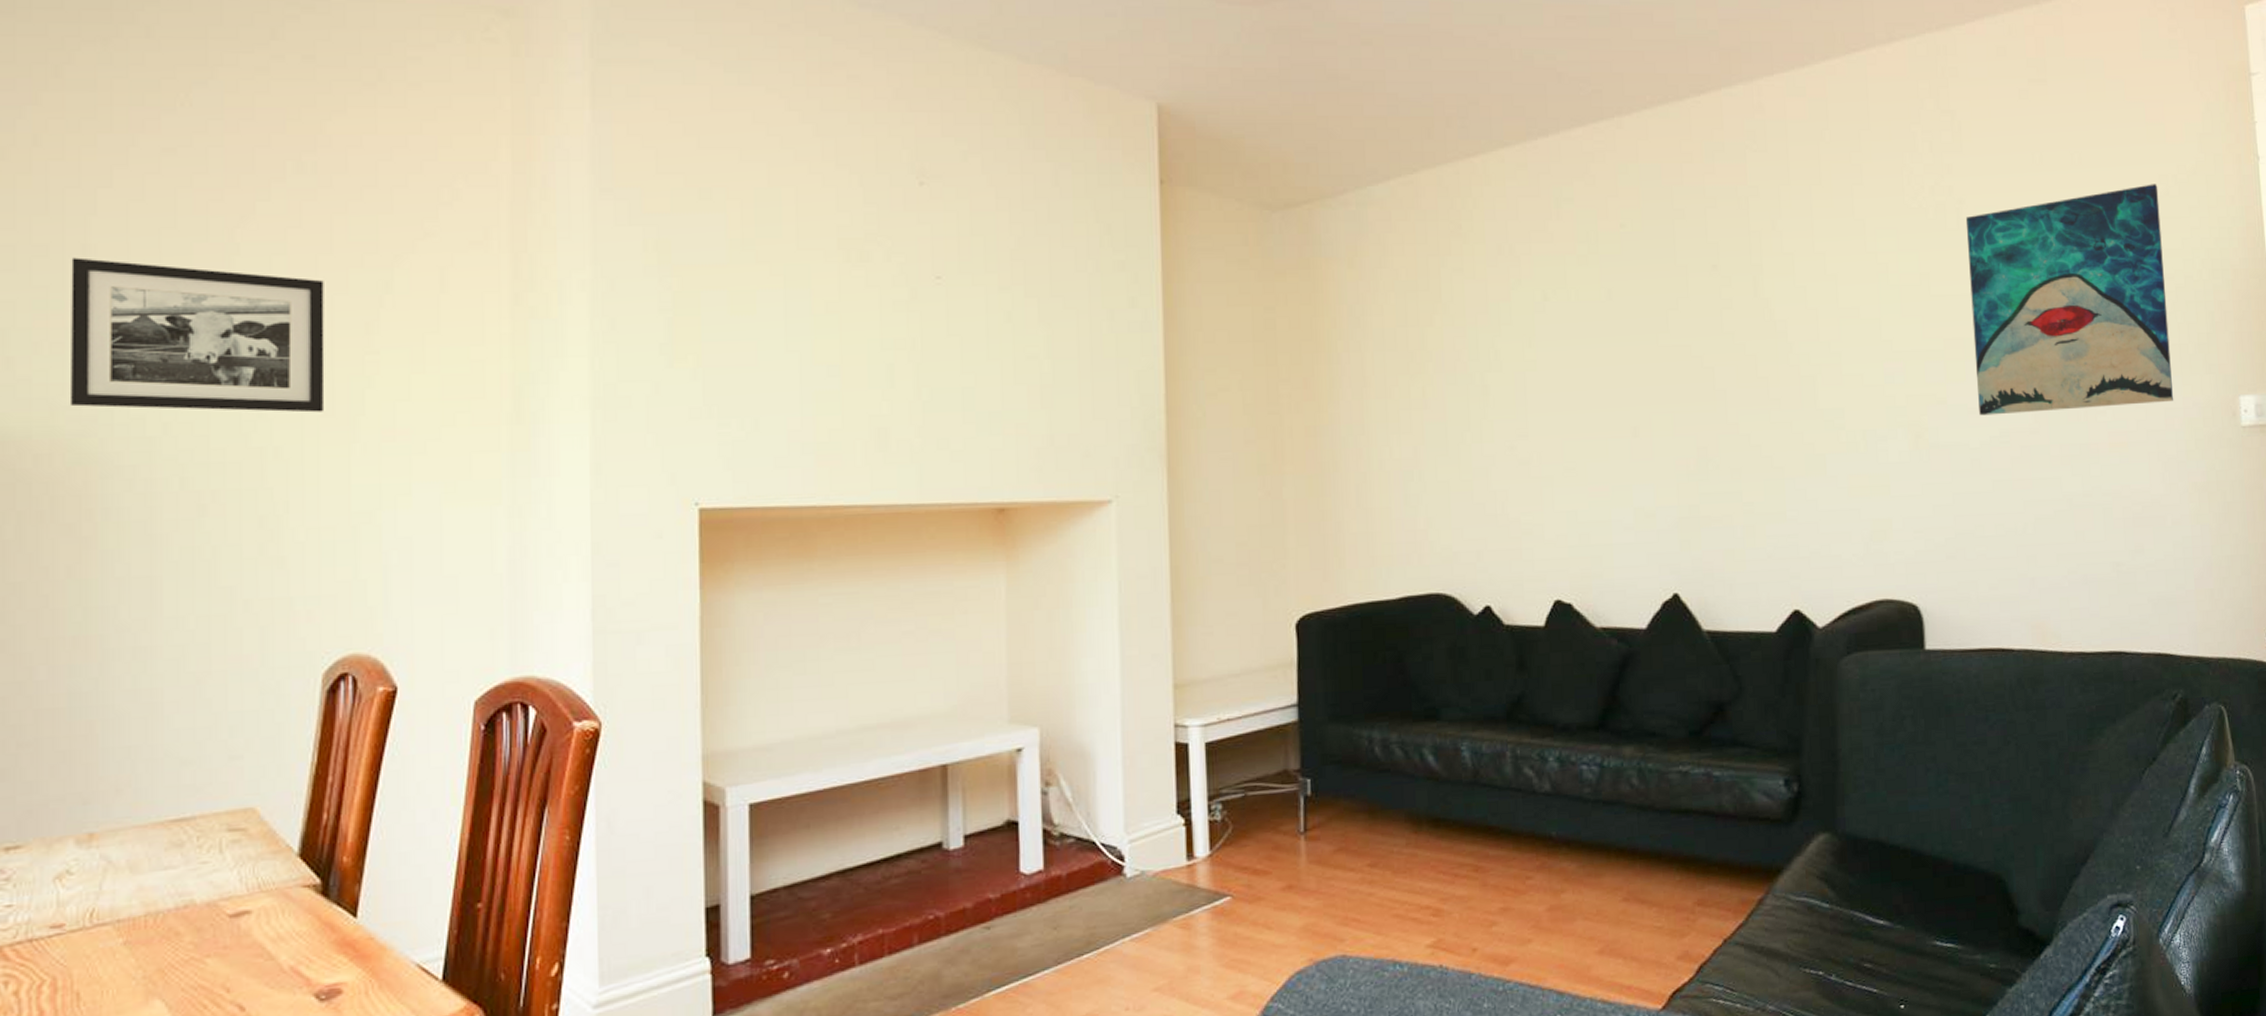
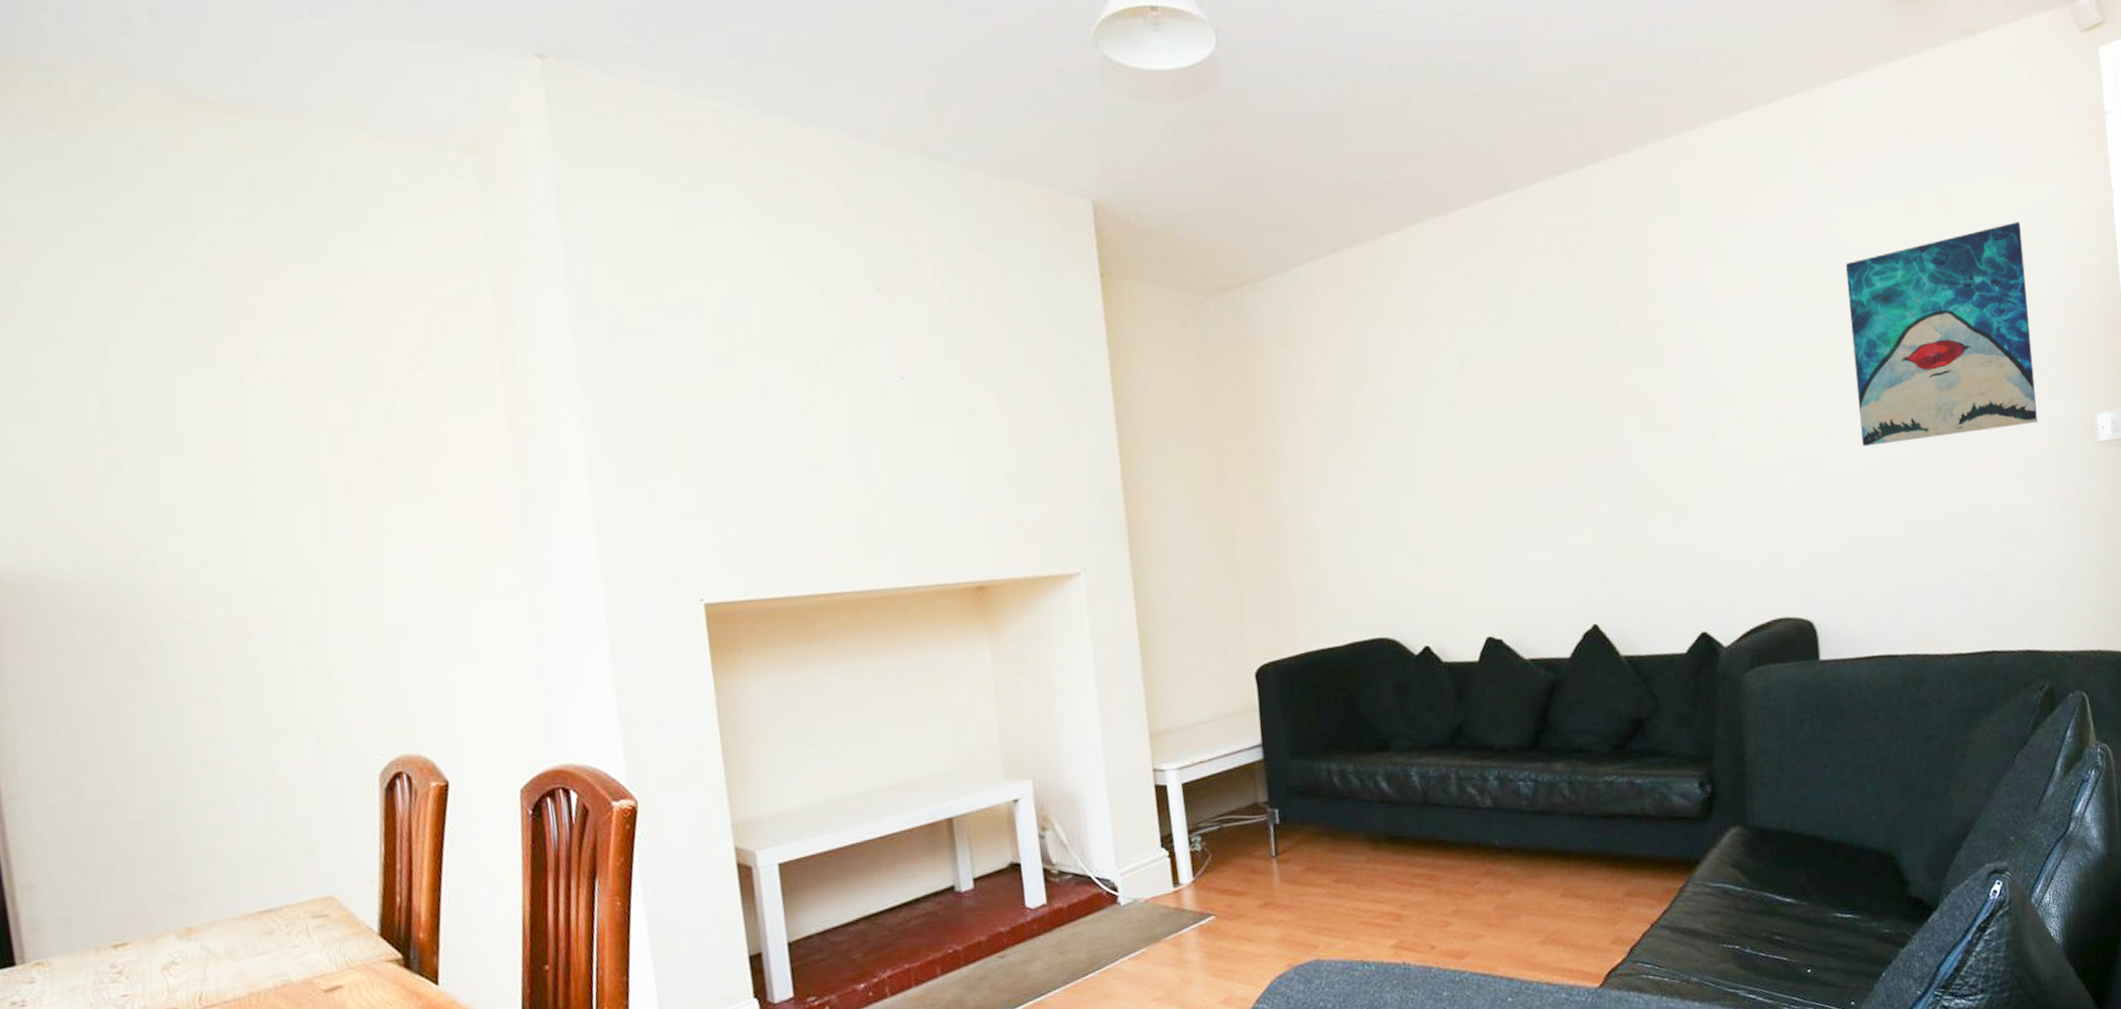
picture frame: present [69,257,325,413] -> none [92,407,348,547]

